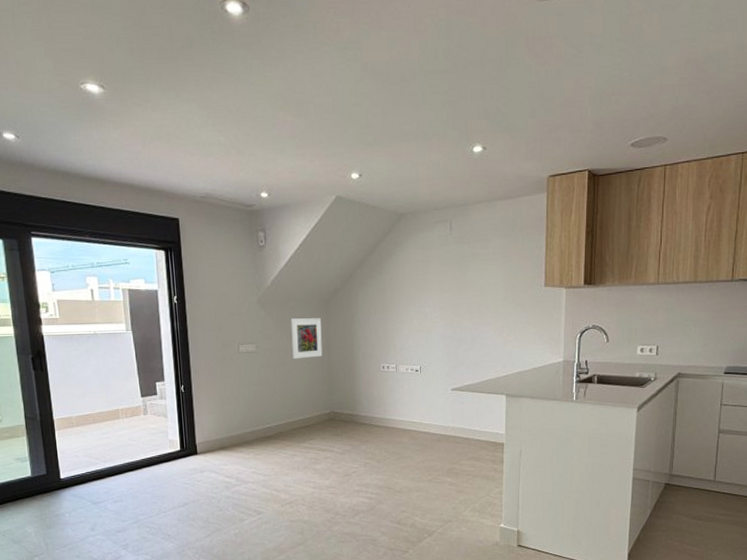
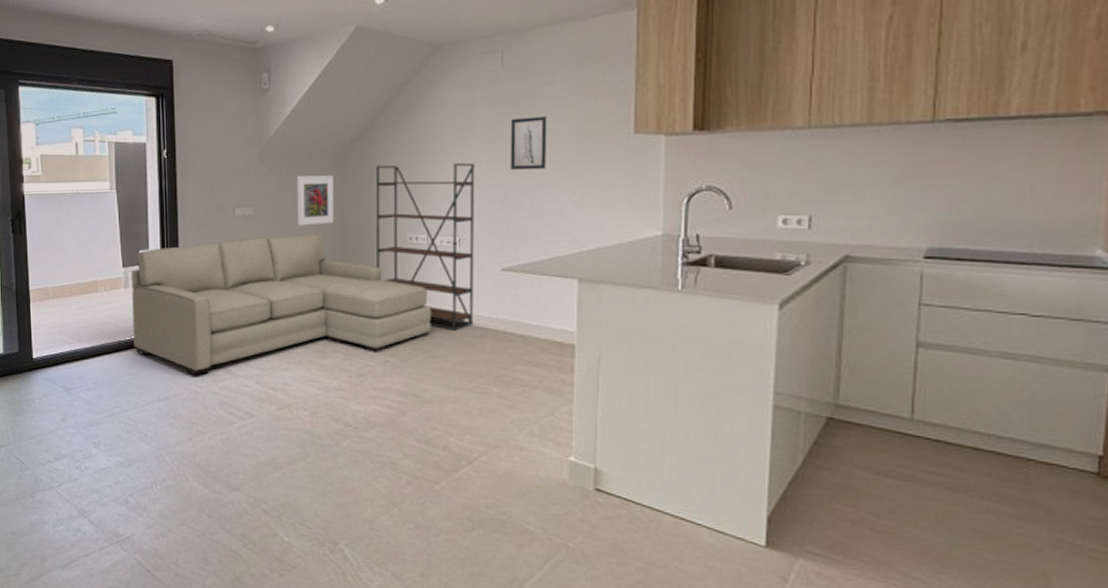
sofa: none [150,365,400,484] -> present [131,233,431,376]
bookshelf: none [355,308,432,437] -> present [375,162,475,331]
wall art: none [457,273,484,313] -> present [510,116,547,170]

